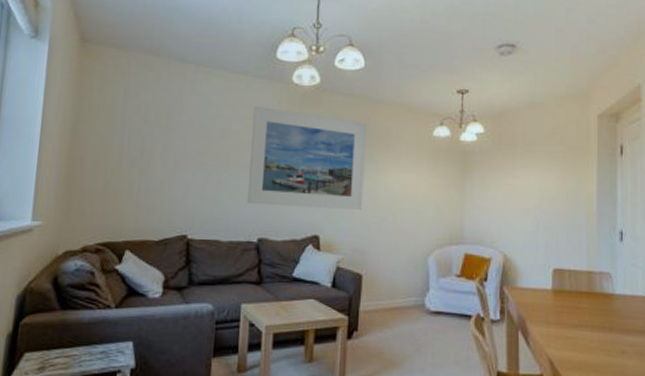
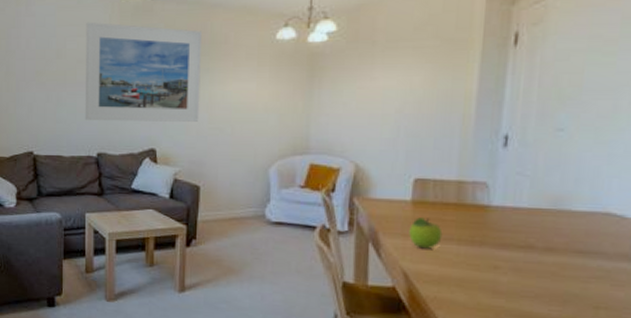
fruit: none [552,305,579,336] -> present [409,217,443,249]

